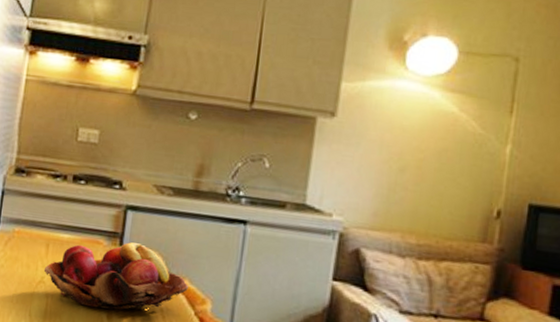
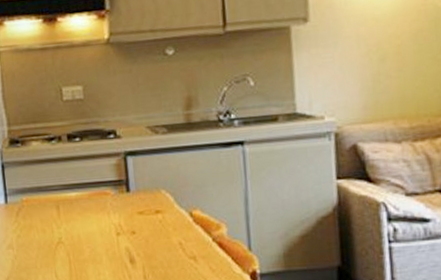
fruit basket: present [43,242,188,311] -> none [59,185,201,256]

